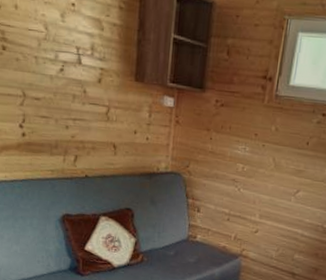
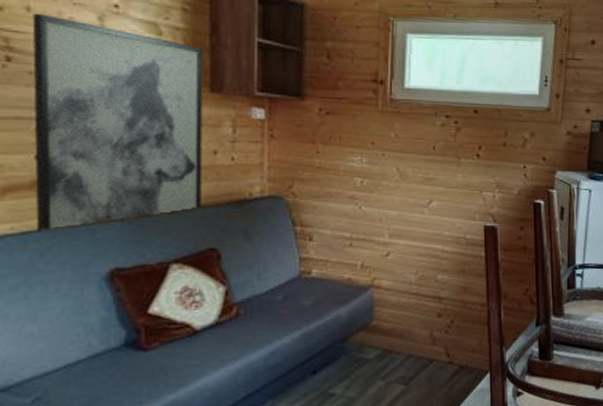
wall art: none [18,10,133,181] -> present [32,13,204,231]

